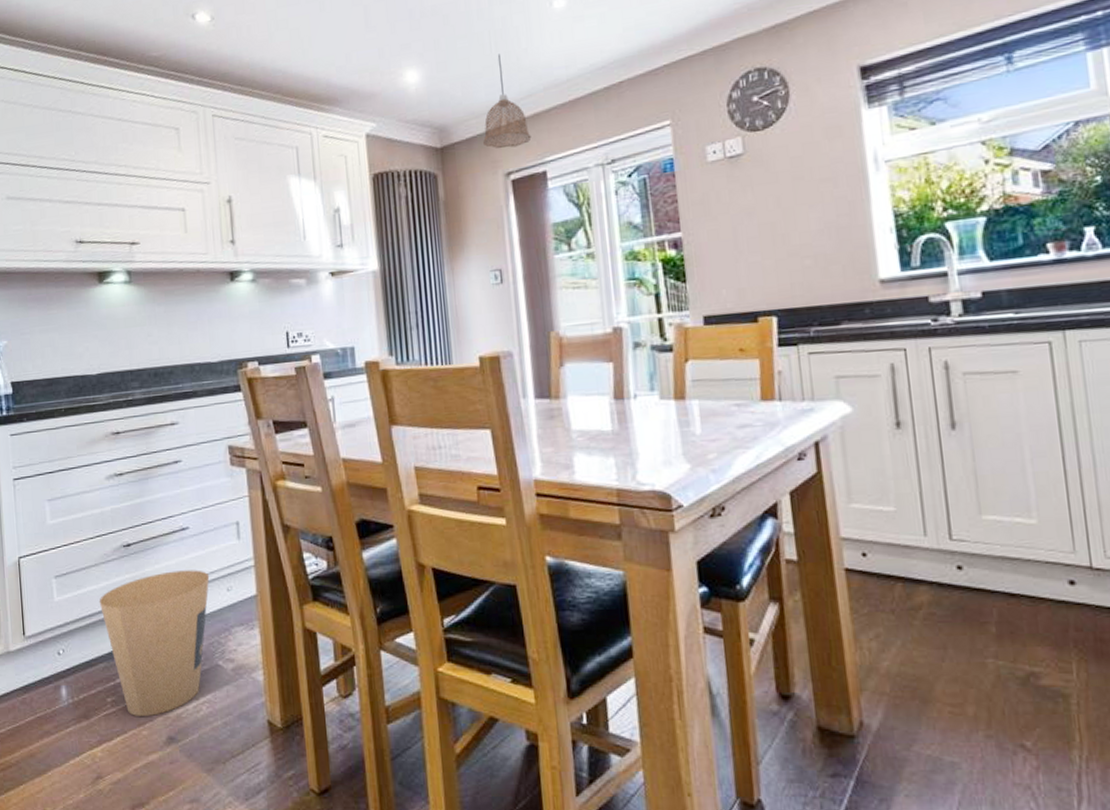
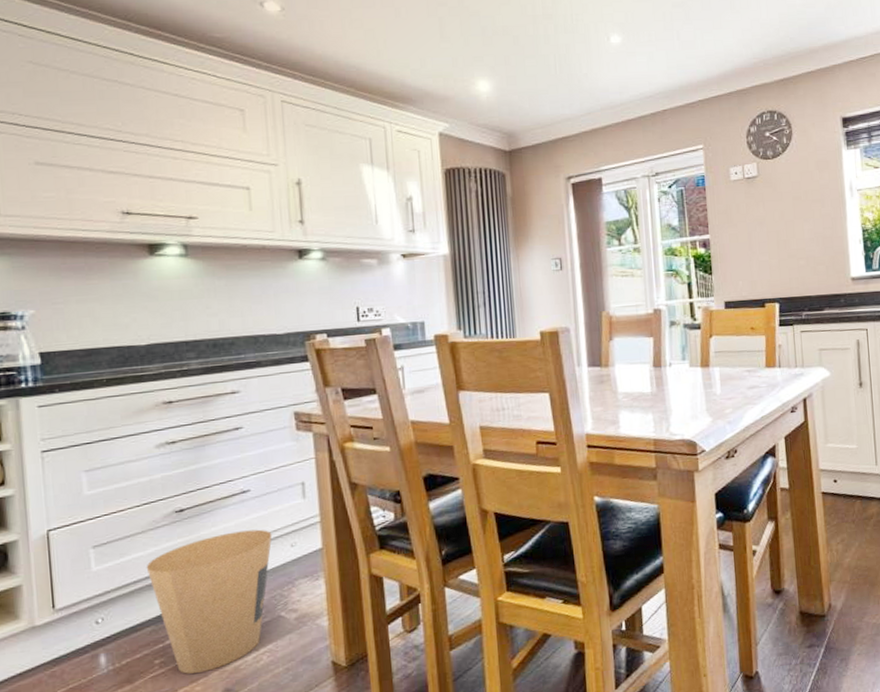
pendant lamp: present [483,53,532,148] -> none [547,75,590,156]

